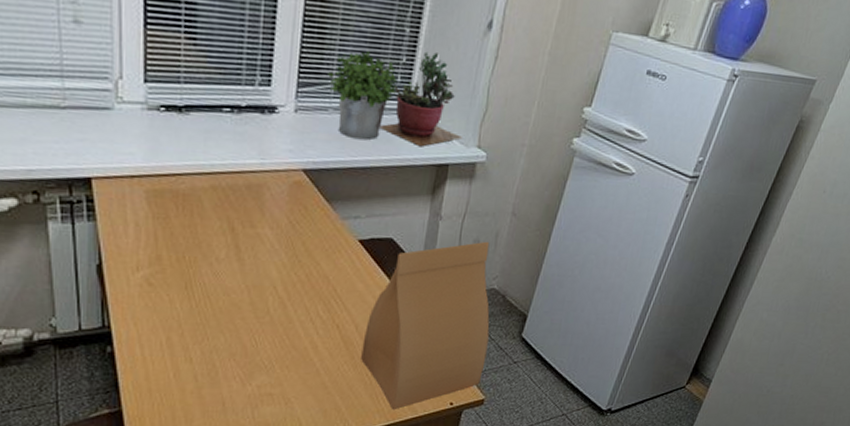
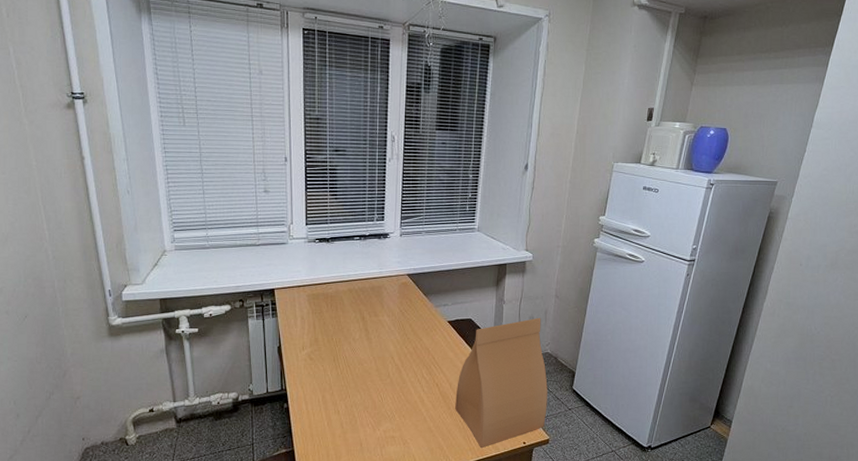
potted plant: present [328,51,397,140] -> none [420,192,466,252]
succulent plant: present [380,51,463,147] -> none [457,189,515,253]

